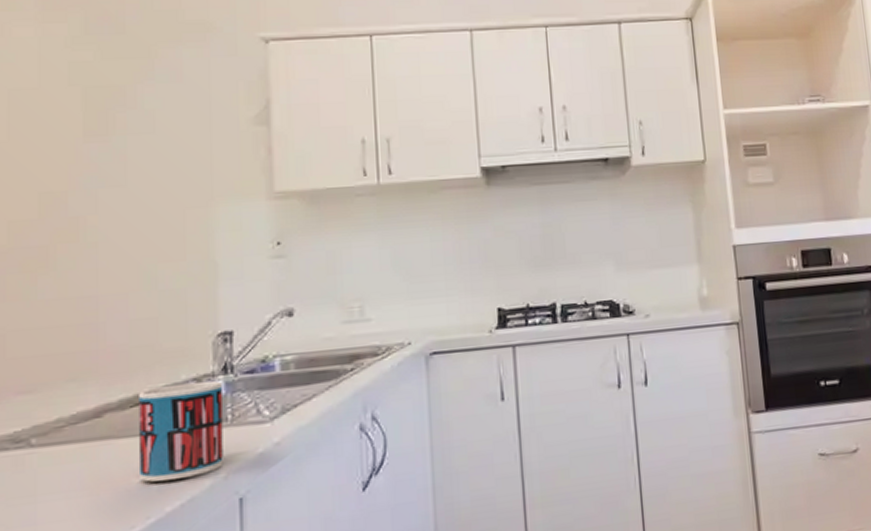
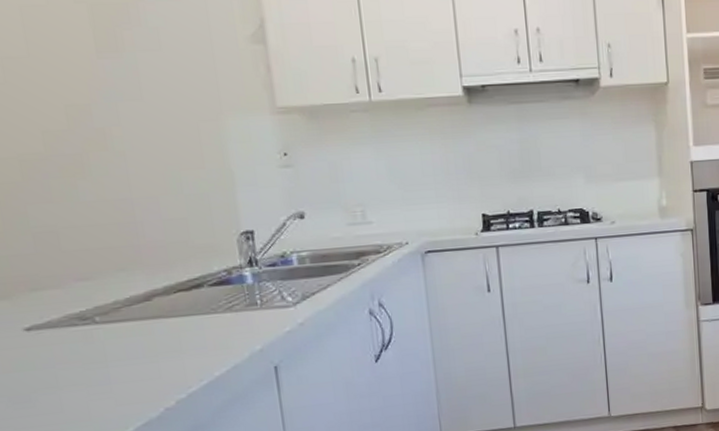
mug: present [138,380,224,482] -> none [180,272,258,353]

